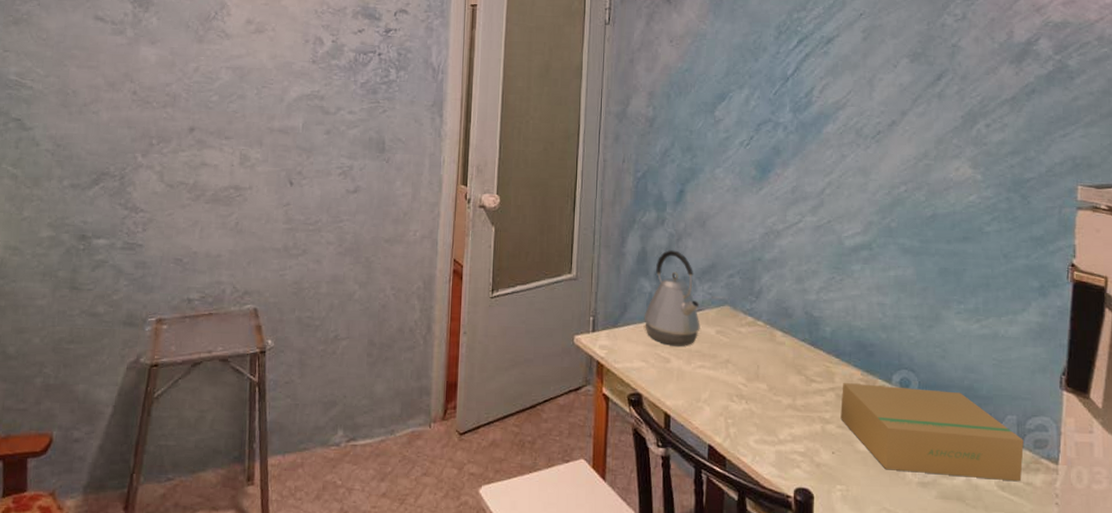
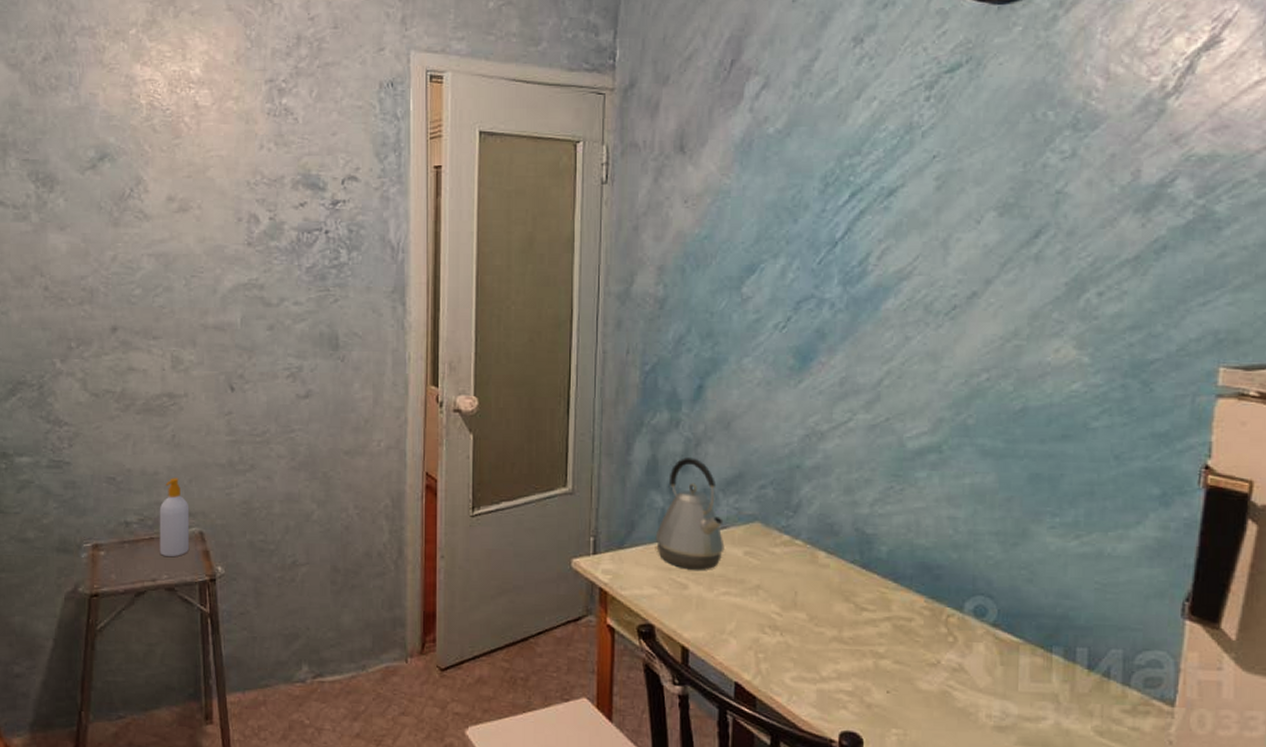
soap bottle: none [217,260,247,331] -> present [159,478,190,557]
box: present [840,382,1024,482] -> none [898,610,1131,727]

